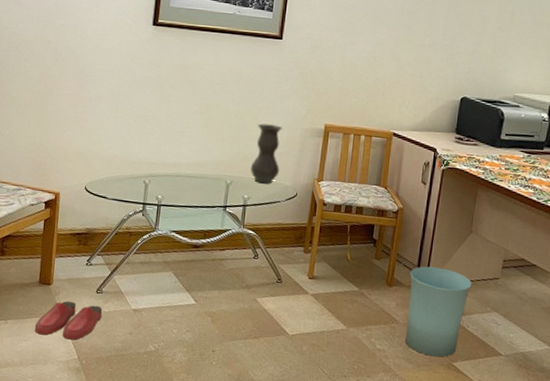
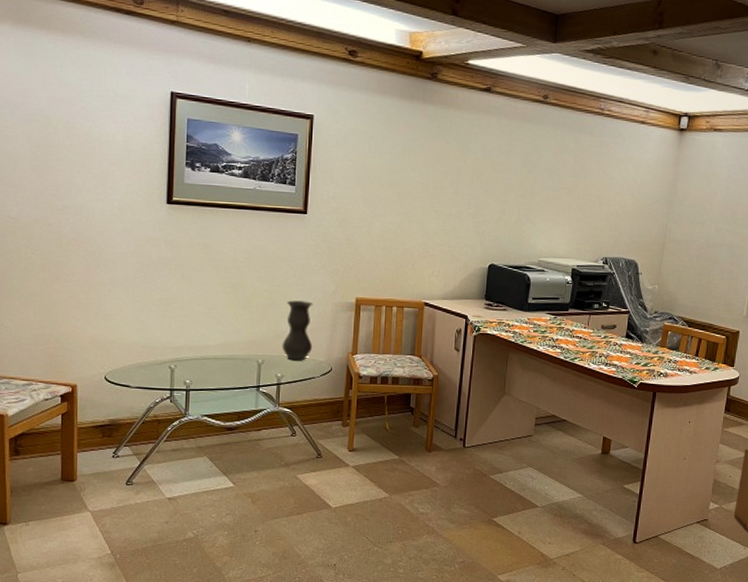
slippers: present [34,301,103,340] -> none [60,496,135,535]
waste bin: present [405,266,472,358] -> none [446,430,508,515]

